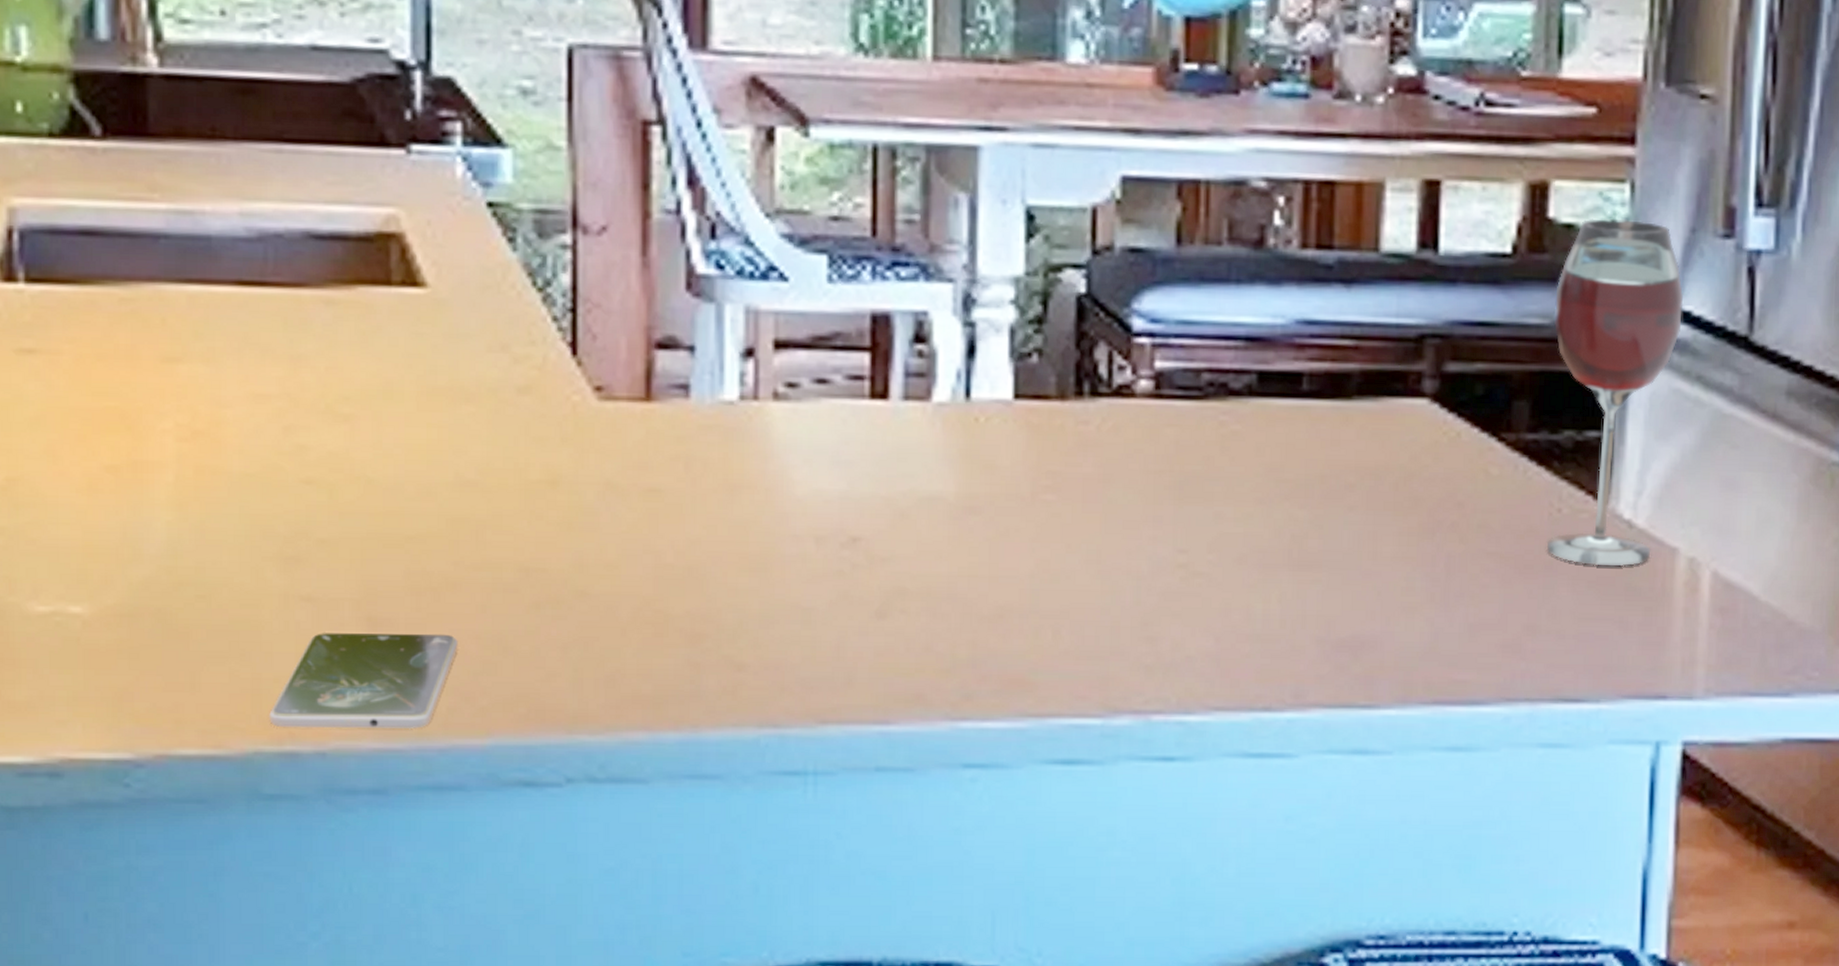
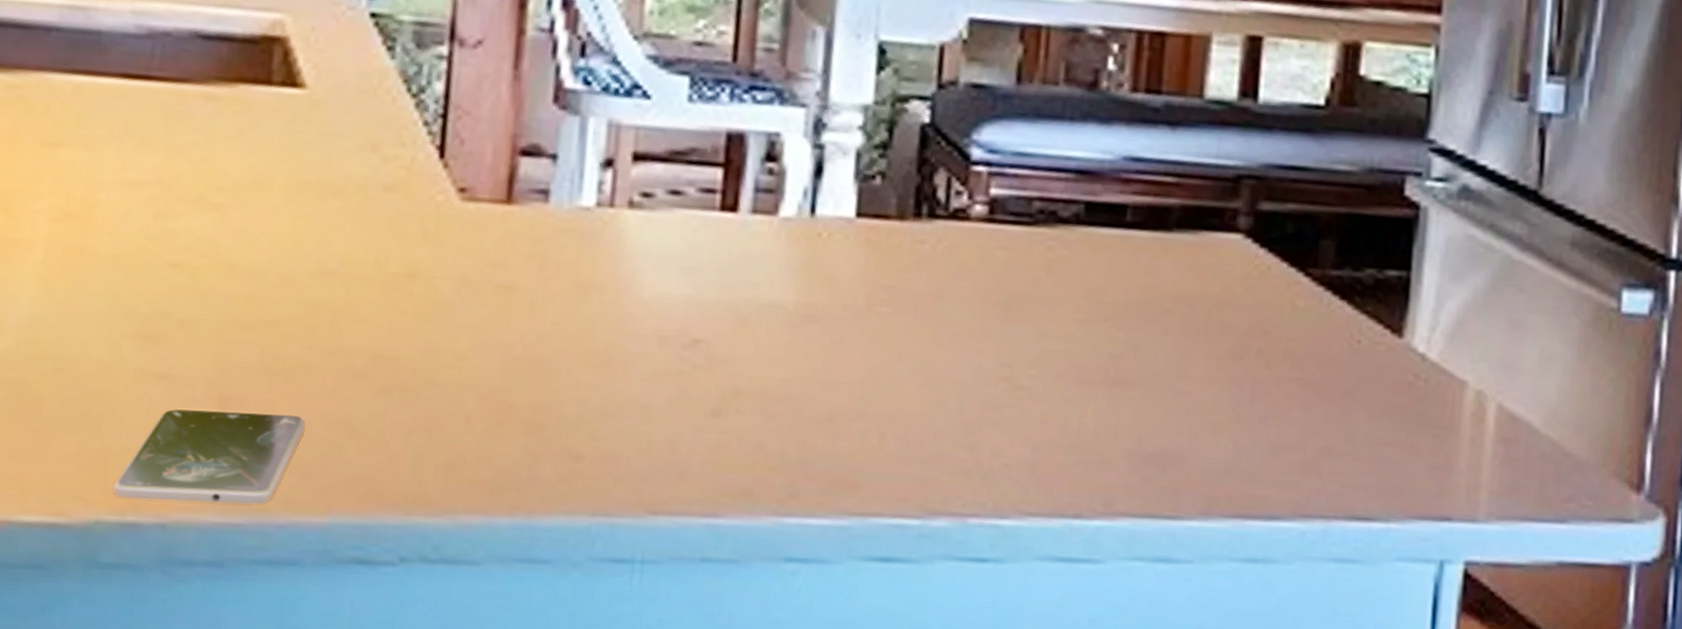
wineglass: present [1546,219,1684,566] -> none [1346,78,1480,396]

